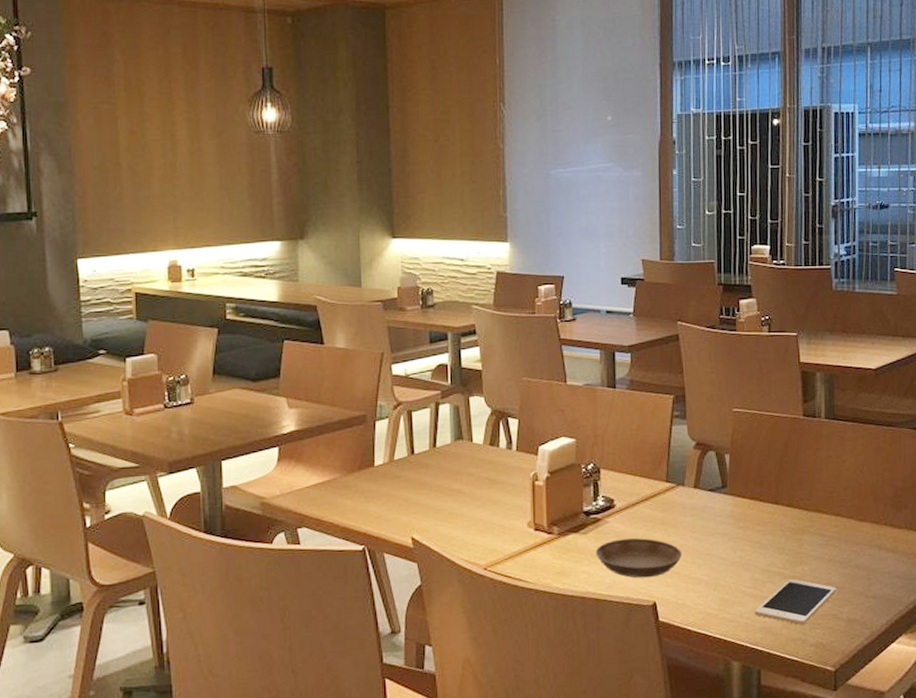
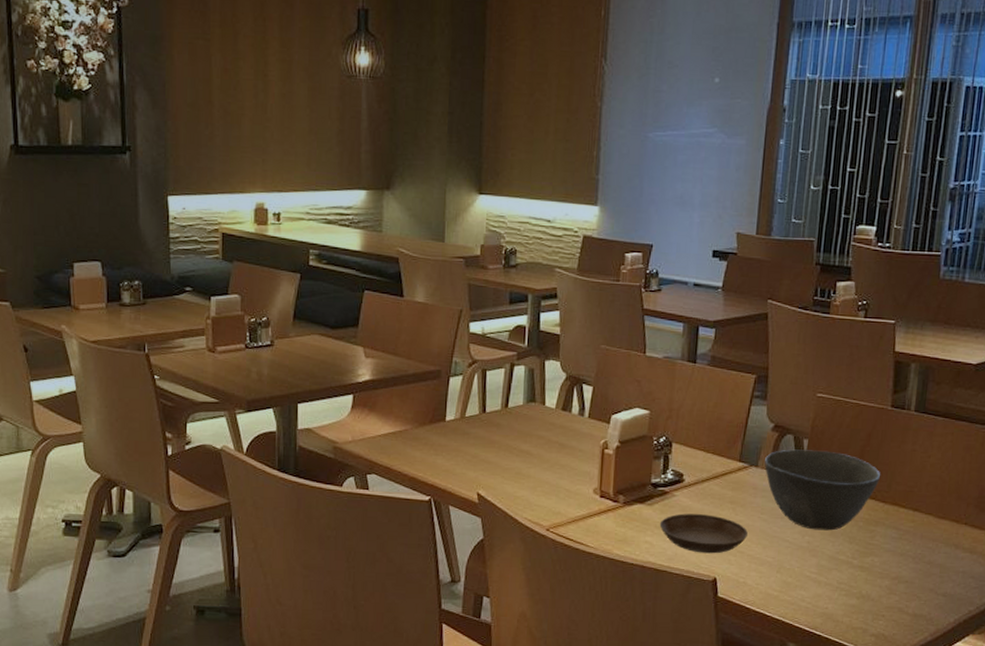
bowl: none [691,464,801,544] -> present [764,449,881,531]
cell phone: present [755,578,836,625] -> none [817,568,905,614]

